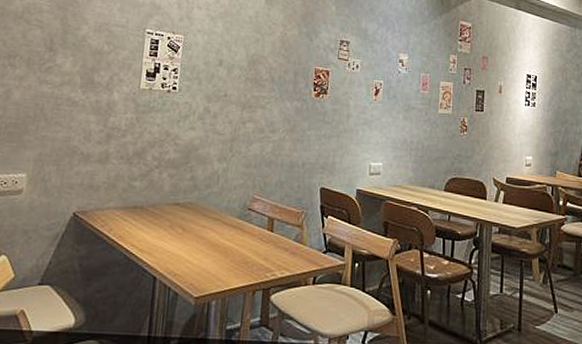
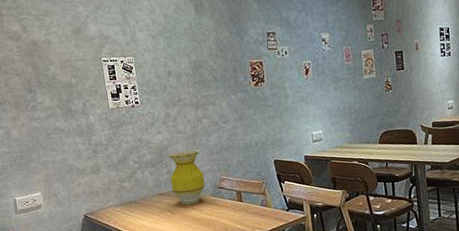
vase: none [190,155,234,224] -> present [168,149,205,205]

